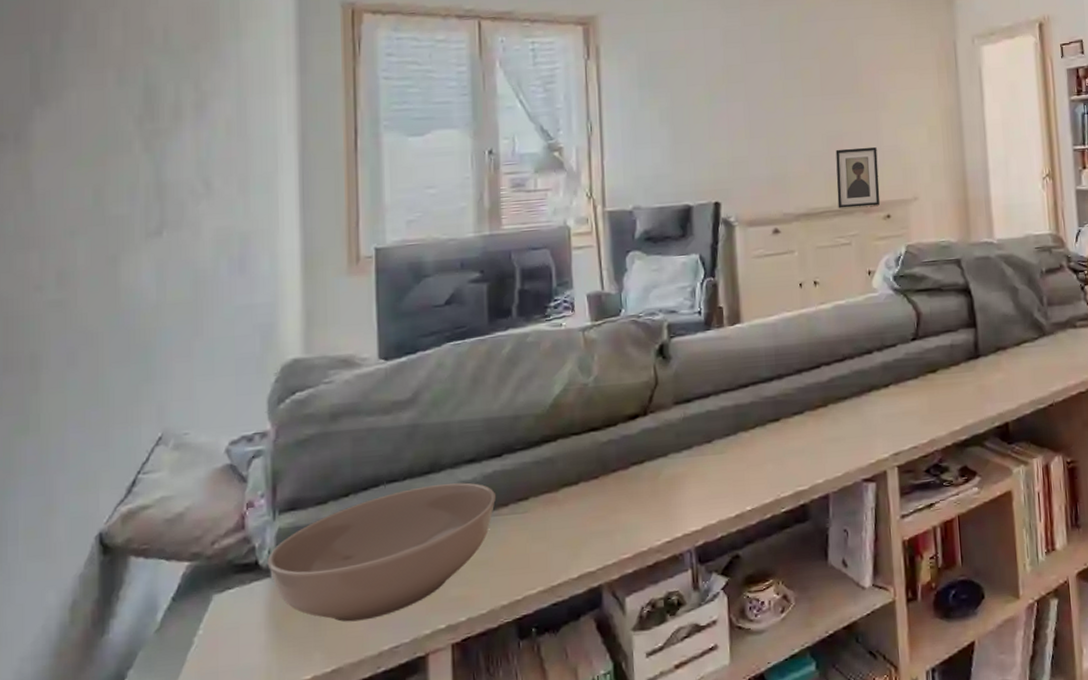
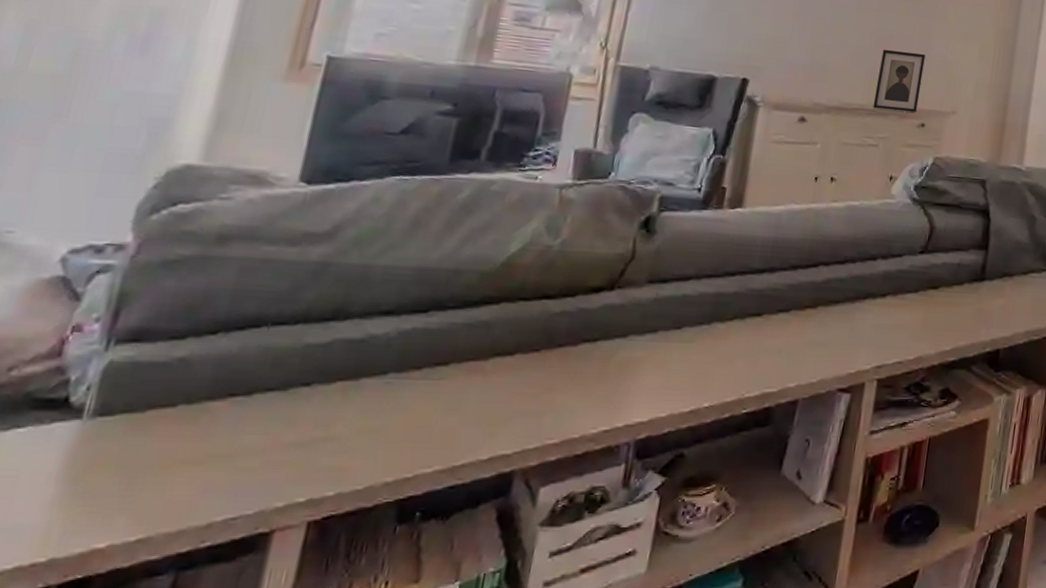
bowl: present [267,482,497,622] -> none [81,334,410,483]

